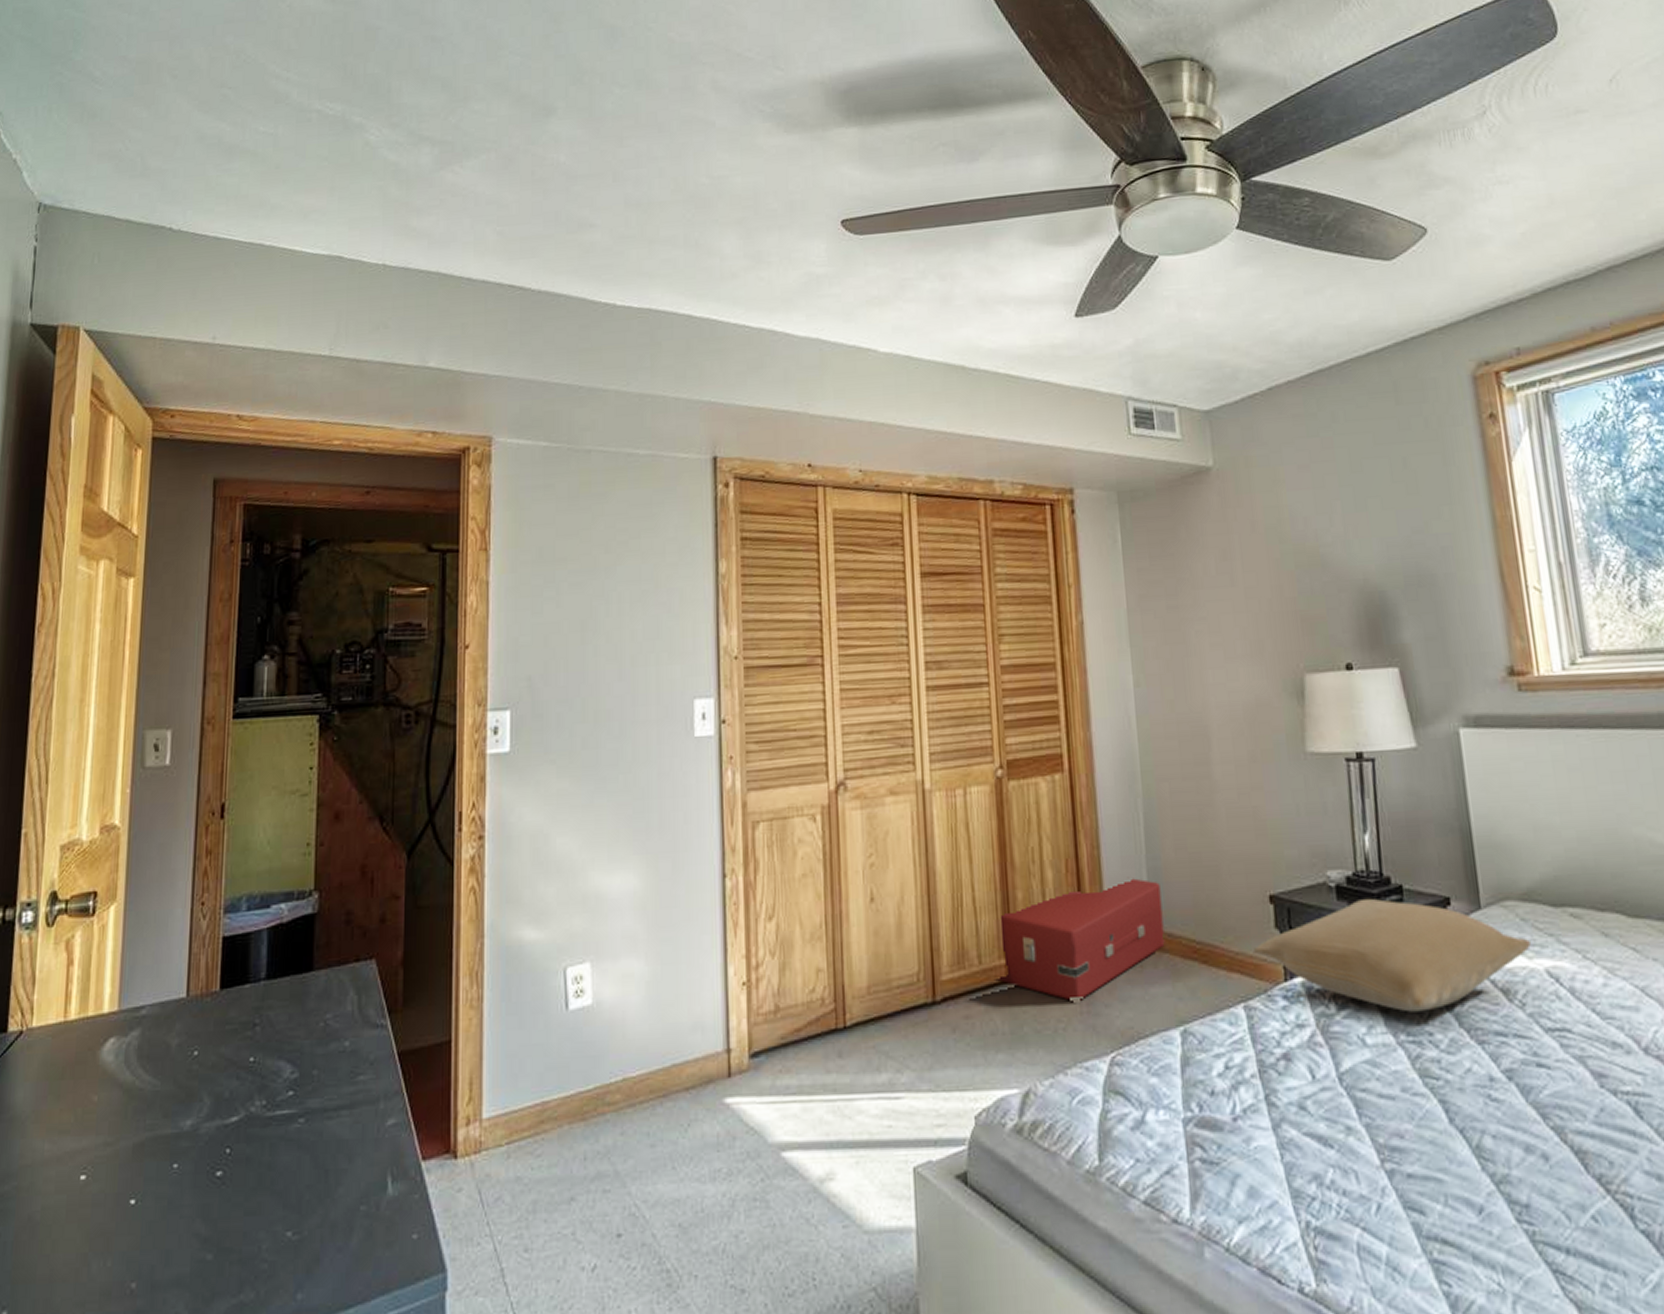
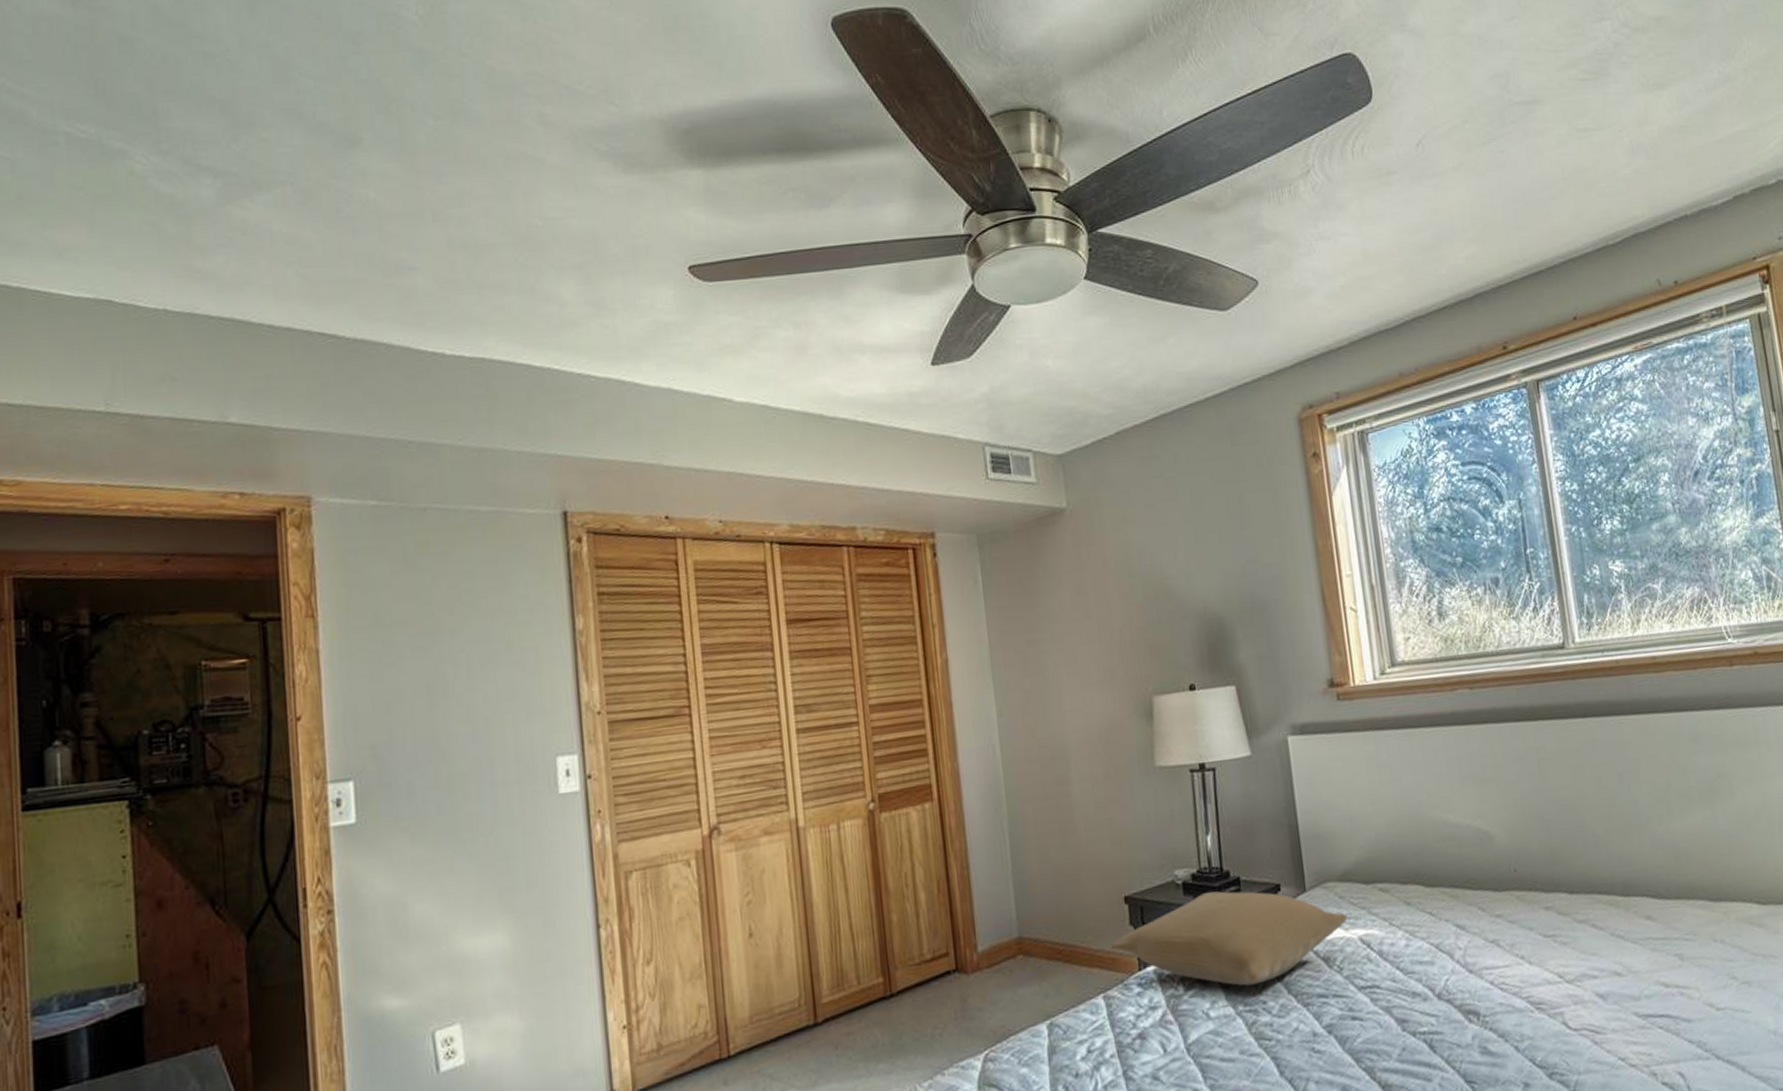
suitcase: present [993,877,1165,1001] -> none [872,891,1032,1009]

